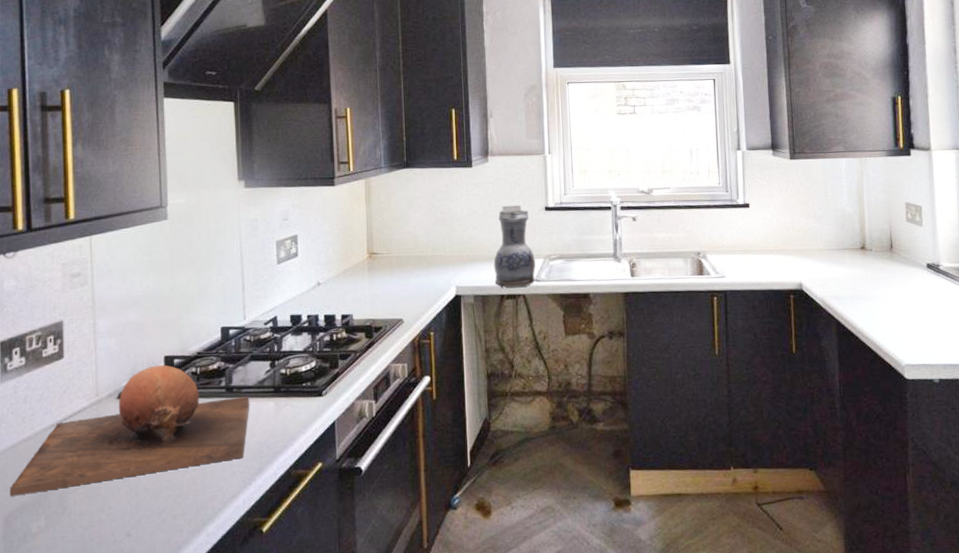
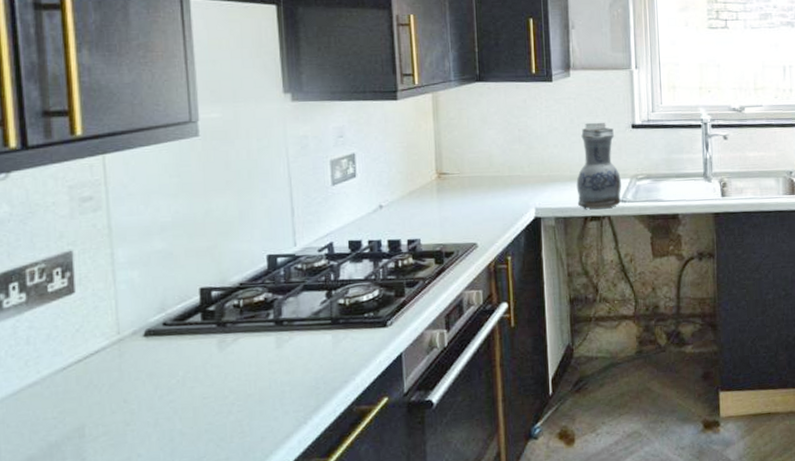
chopping board: present [9,365,250,497] -> none [12,297,304,449]

